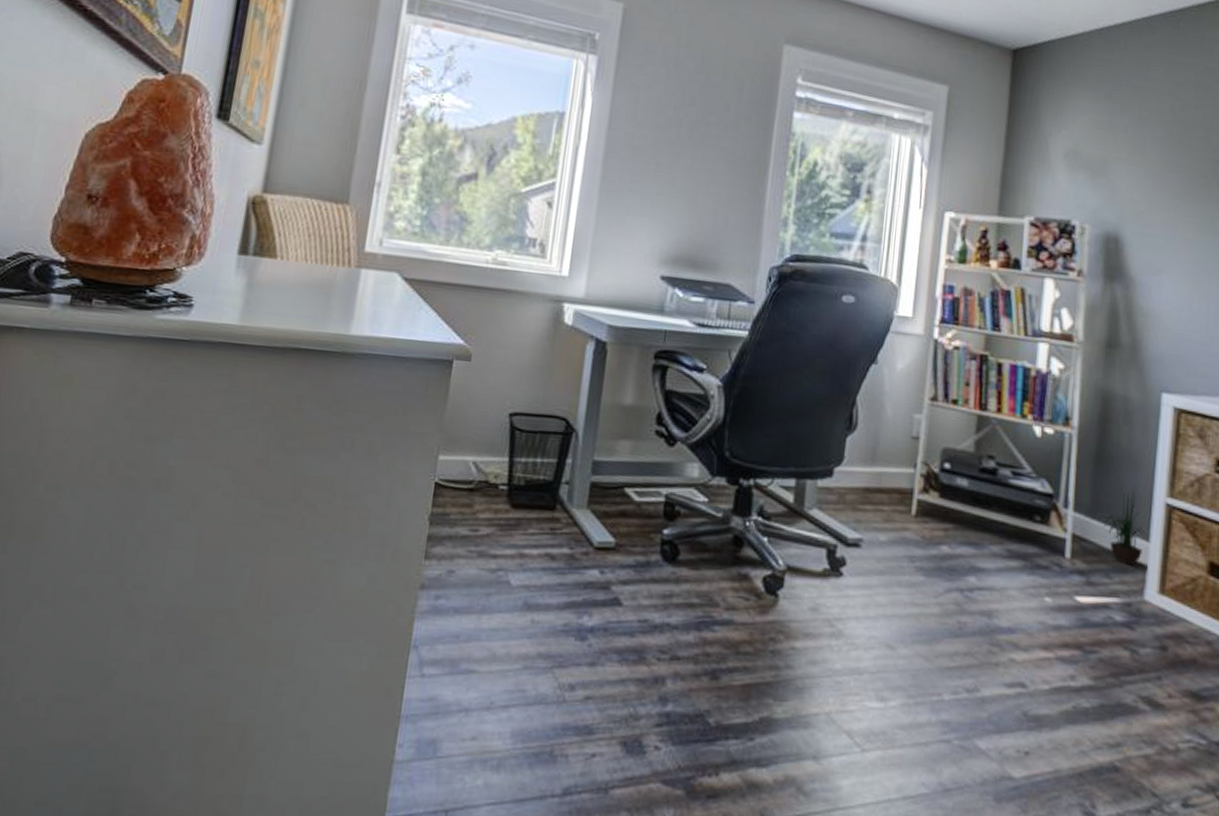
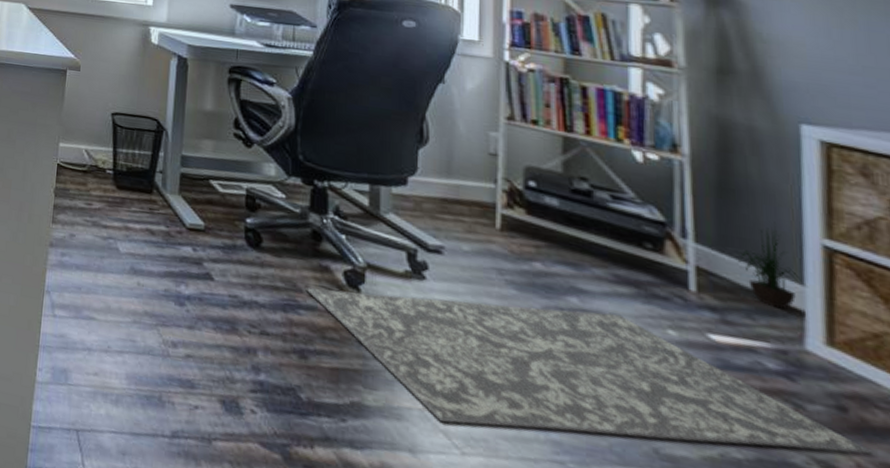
rug: none [722,588,1180,723] -> present [306,287,872,455]

